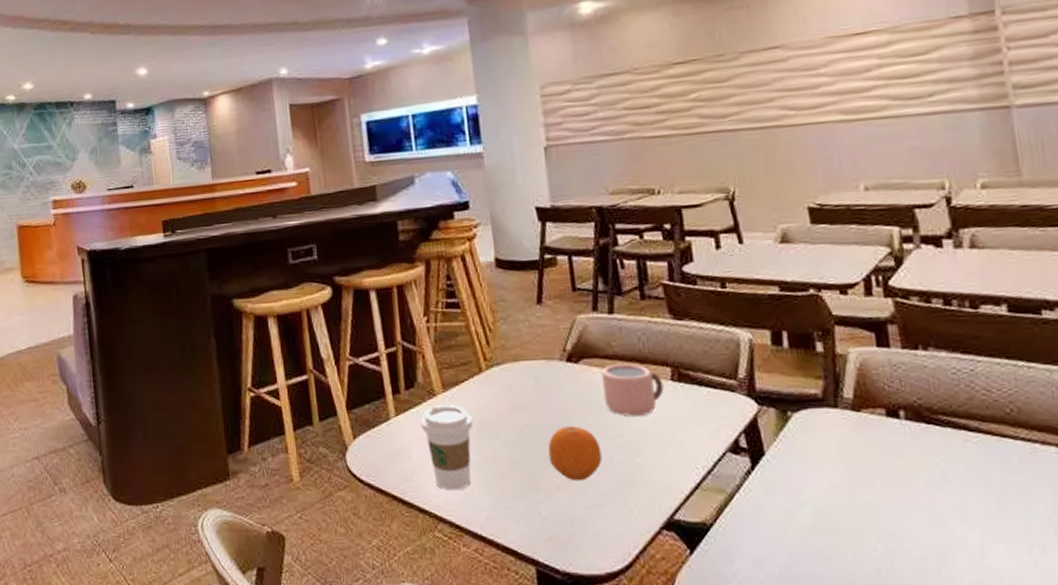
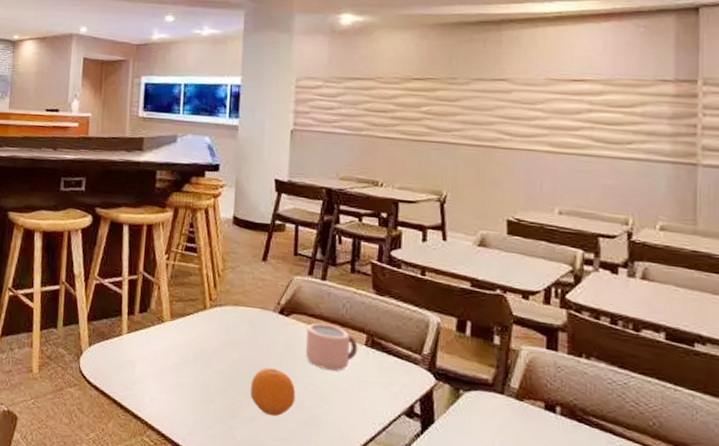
coffee cup: present [420,404,473,491] -> none [147,330,191,405]

